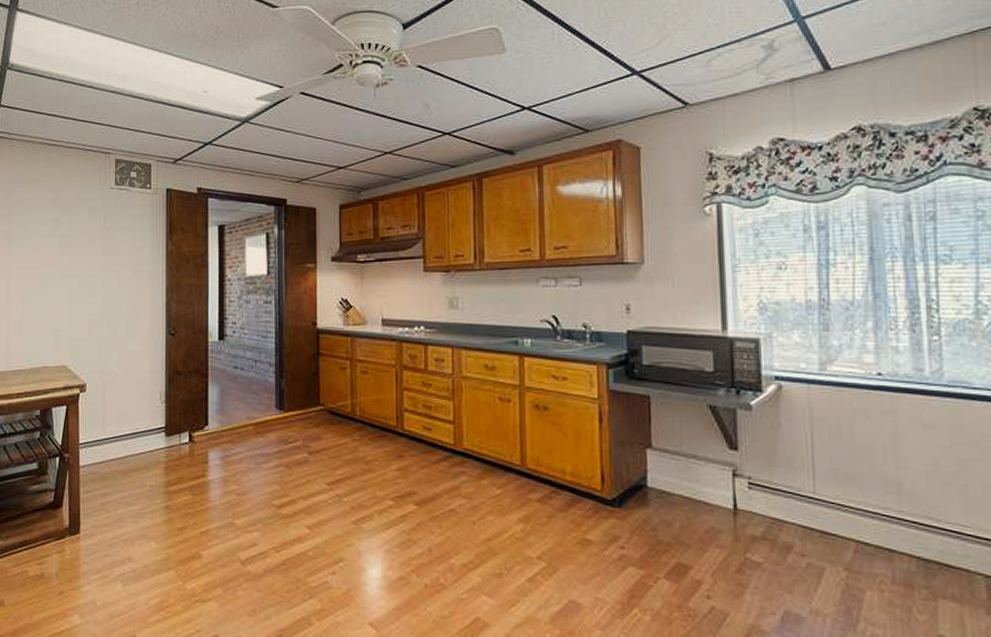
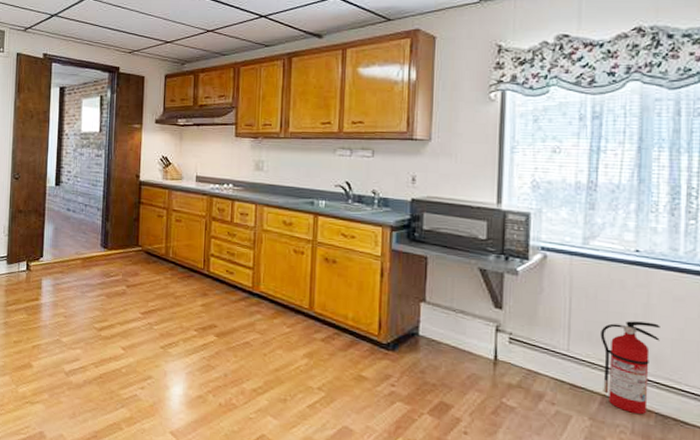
fire extinguisher: none [848,454,913,561] -> present [600,321,660,415]

